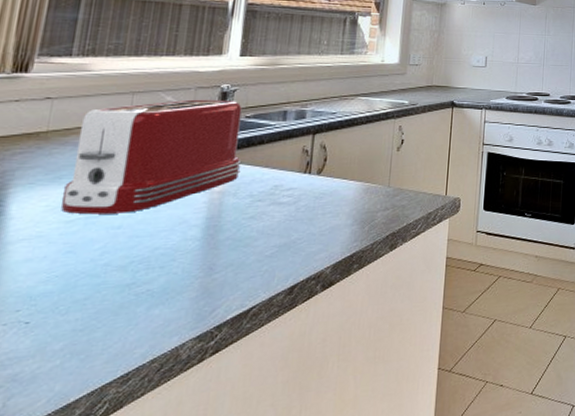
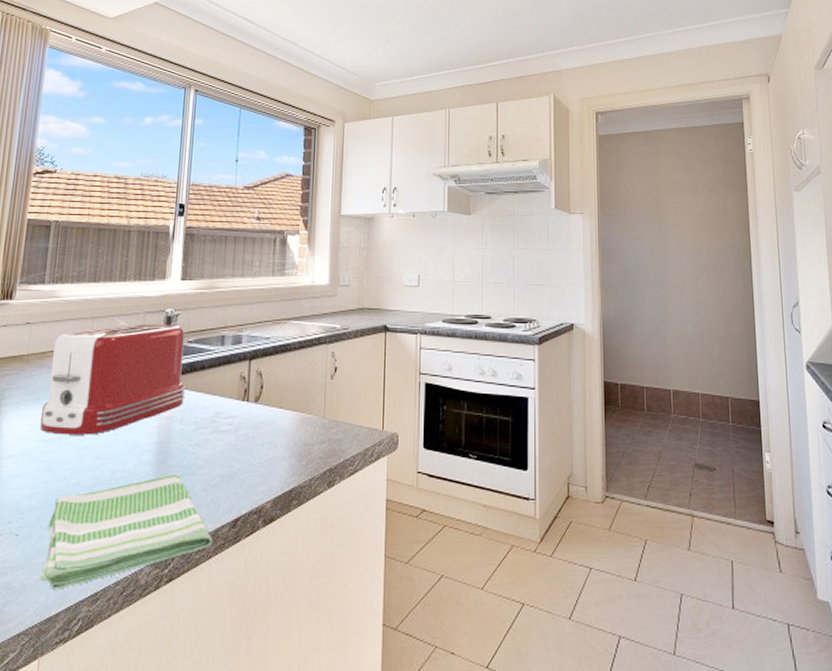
dish towel: none [55,247,267,376] -> present [39,474,213,590]

